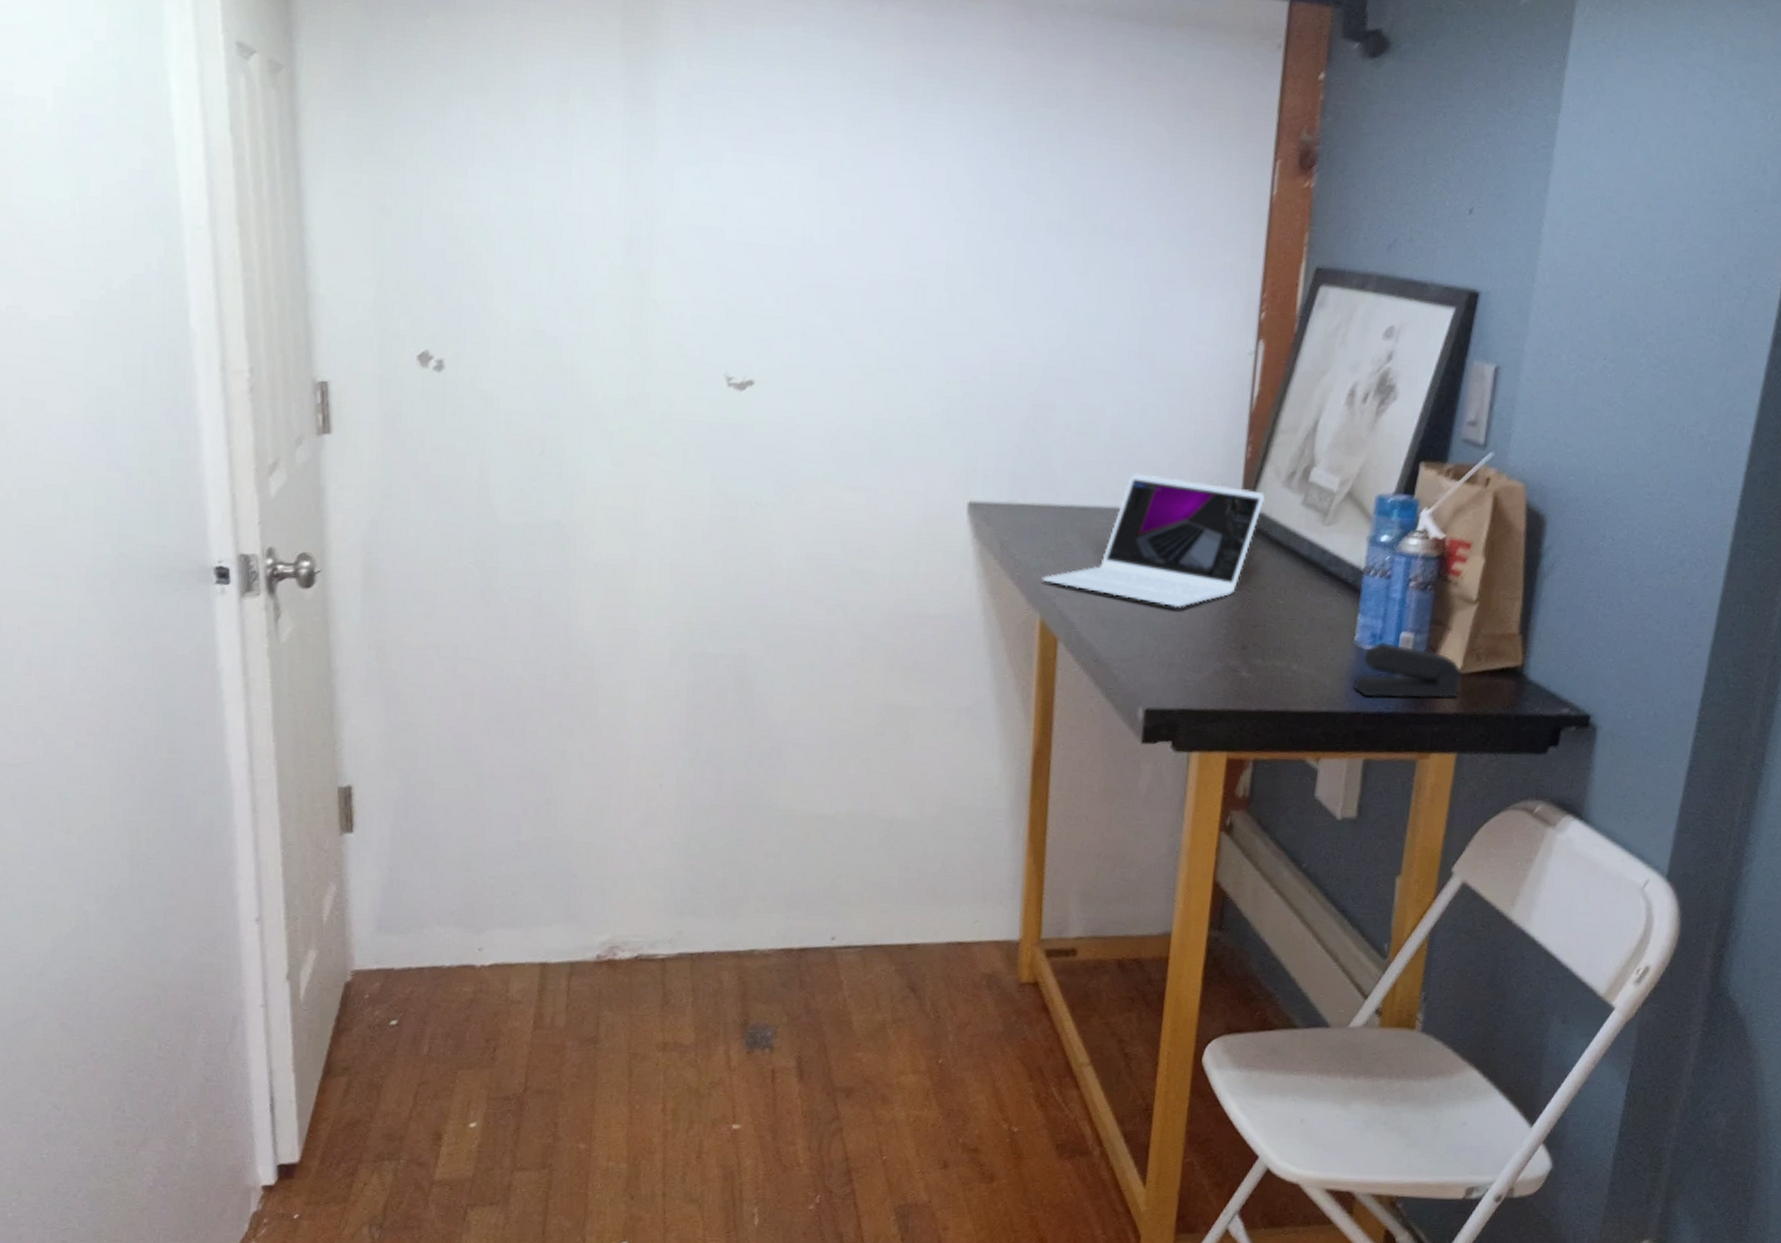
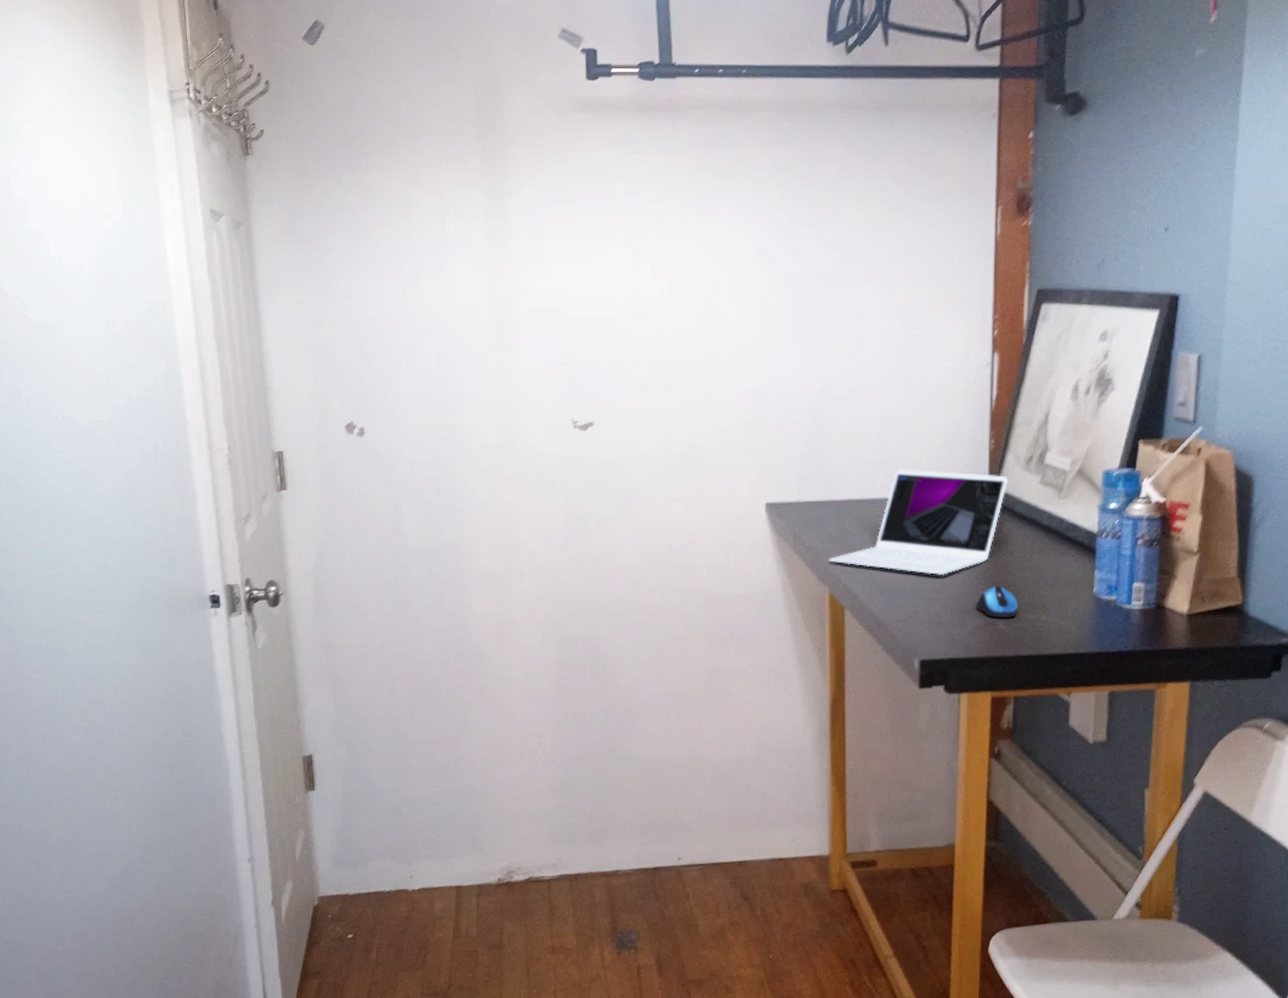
computer mouse: none [1216,624,1267,665] -> present [976,586,1019,619]
stapler: present [1353,641,1464,699] -> none [1095,591,1191,639]

